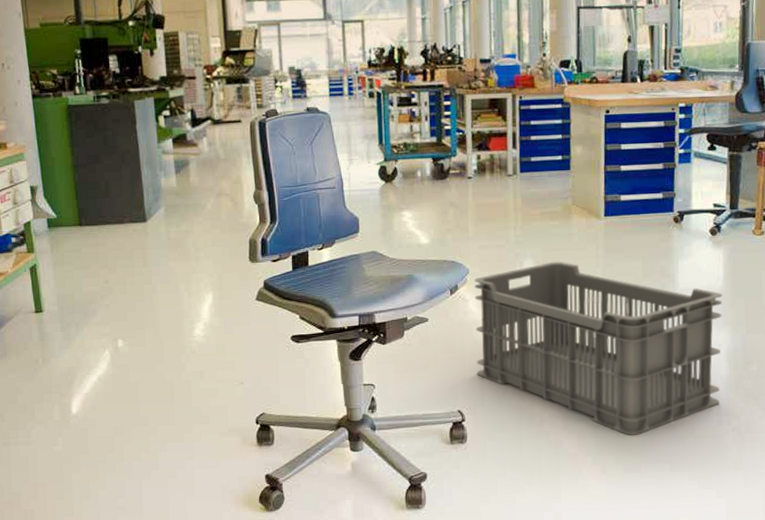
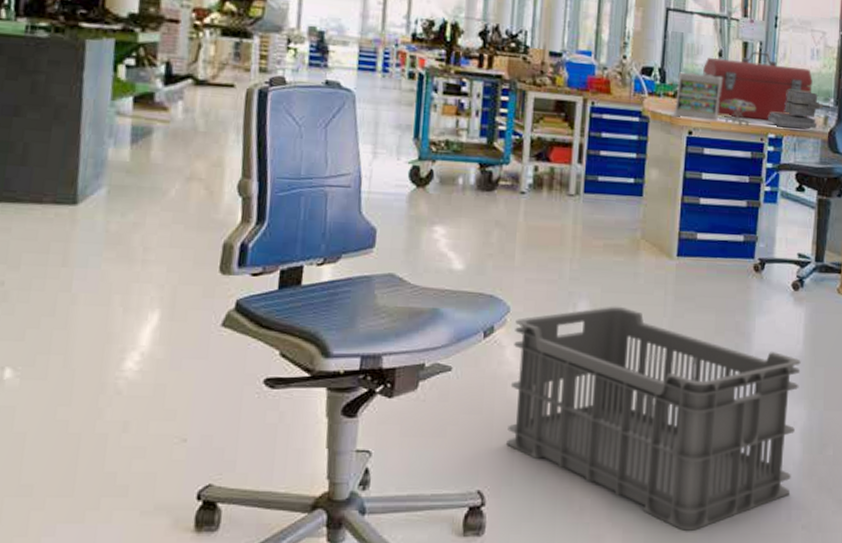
tool organizer: none [591,59,666,100] -> present [674,72,756,127]
toolbox: none [614,32,718,93] -> present [702,51,813,120]
vise: none [677,61,736,96] -> present [767,89,831,130]

